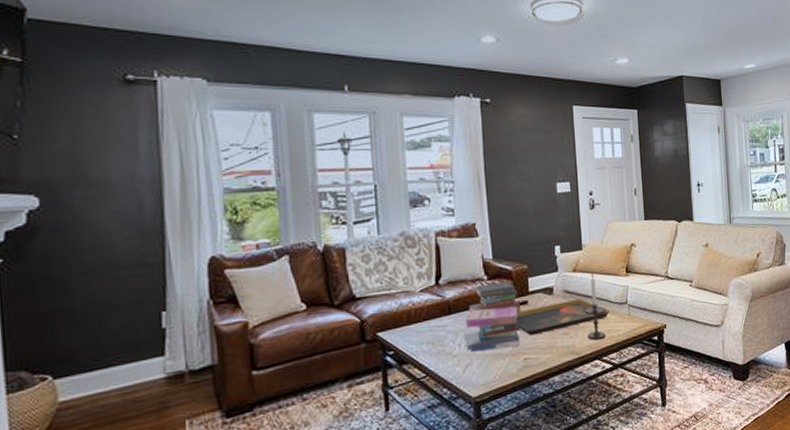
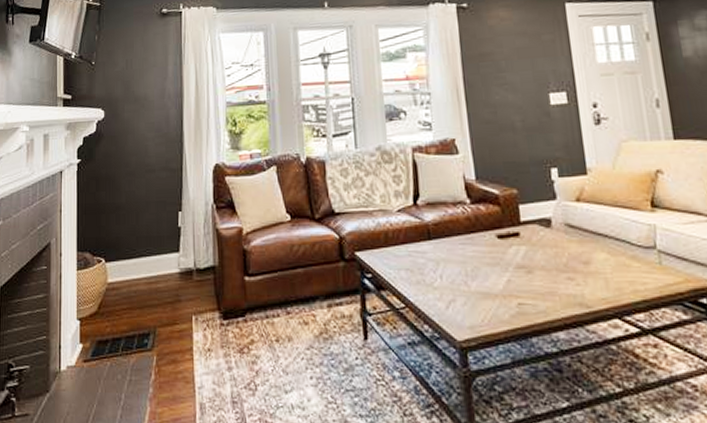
books: present [463,306,521,352] -> none [444,237,513,286]
books: present [468,282,521,314] -> none [449,208,512,246]
decorative tray: present [516,298,610,336] -> none [505,235,631,276]
candlestick: present [584,271,606,341] -> none [594,203,628,293]

